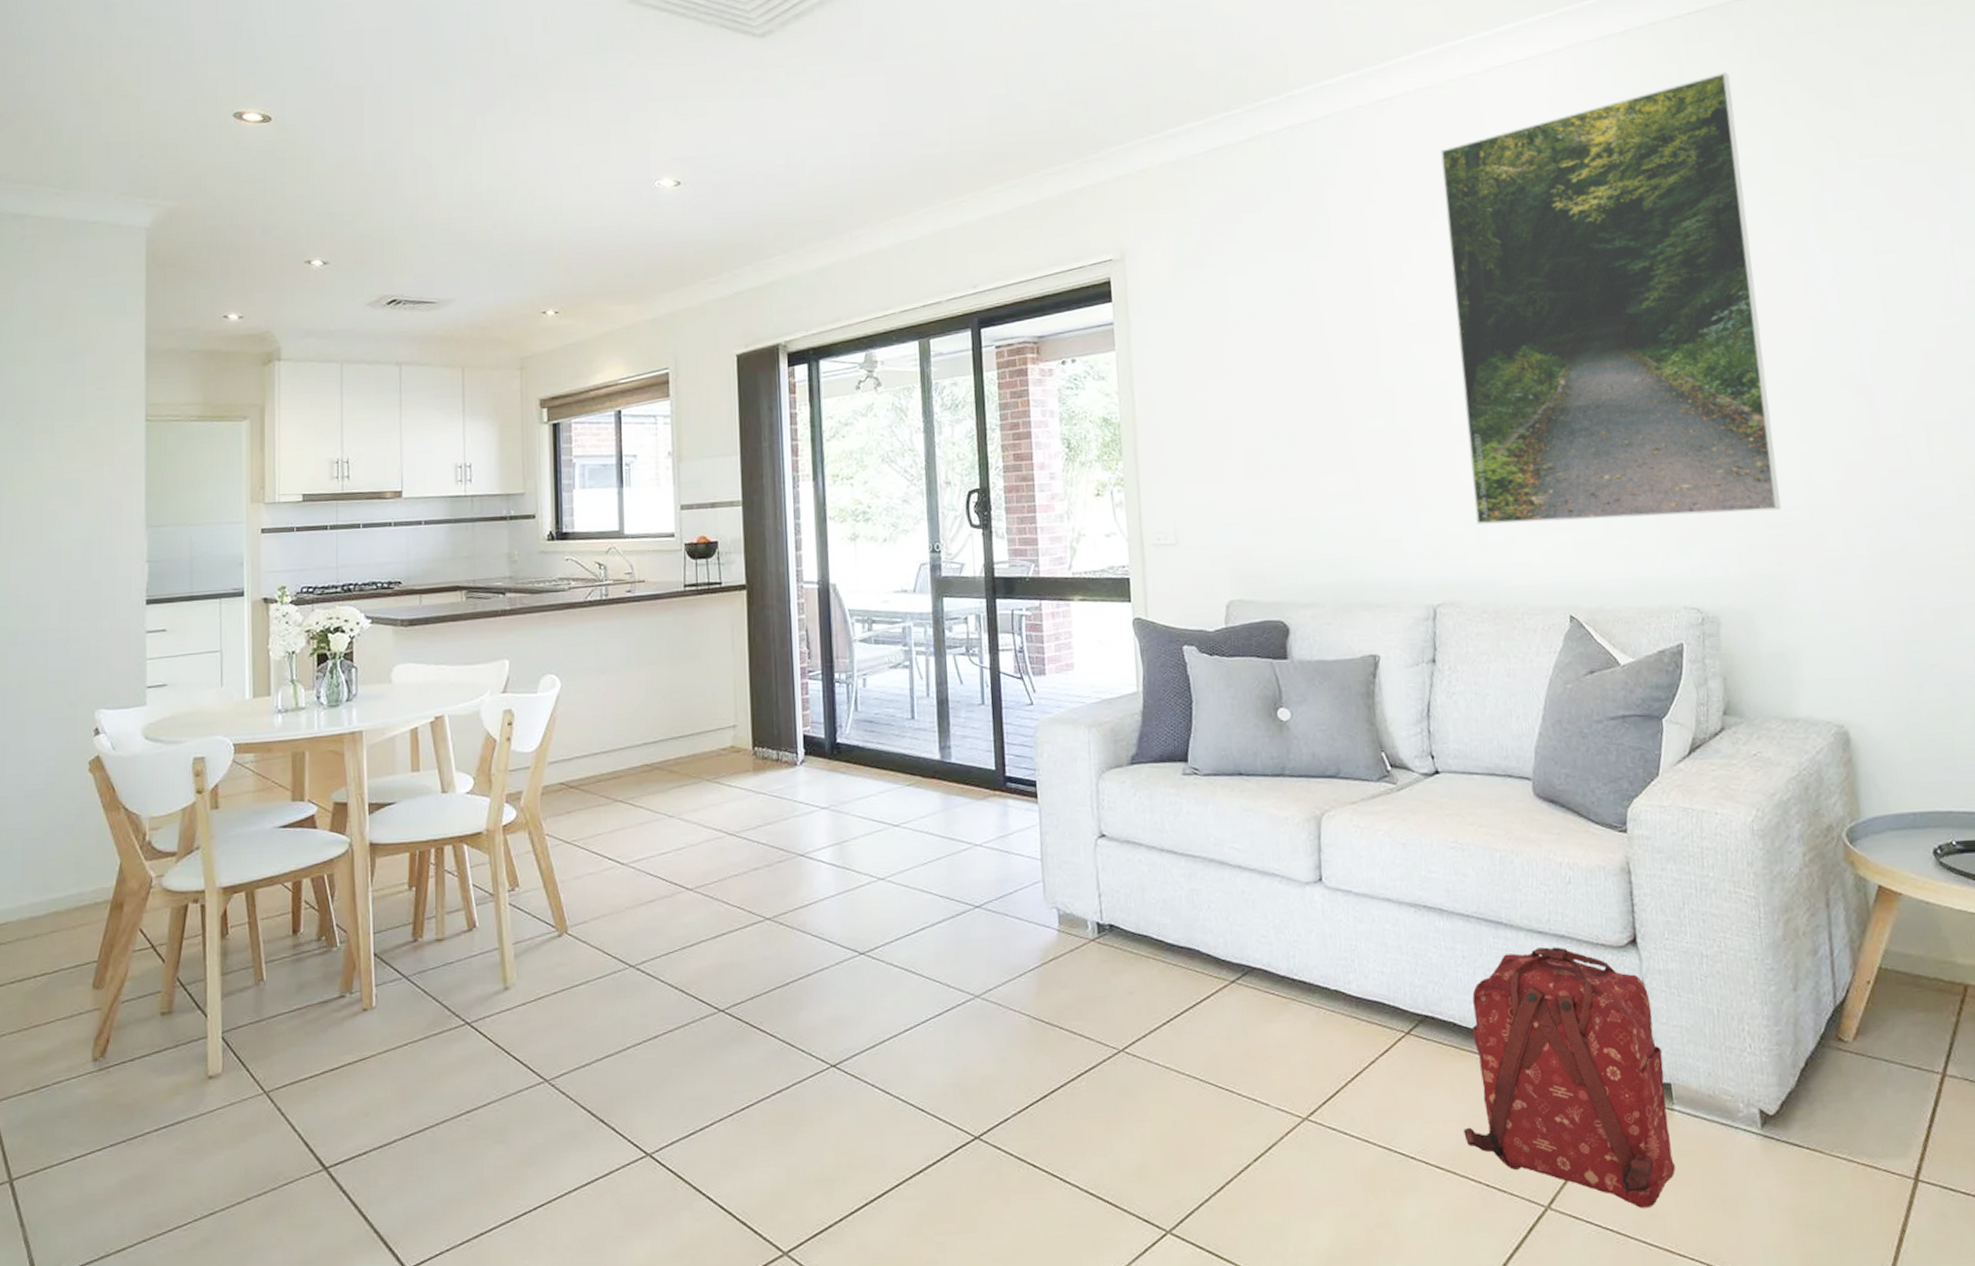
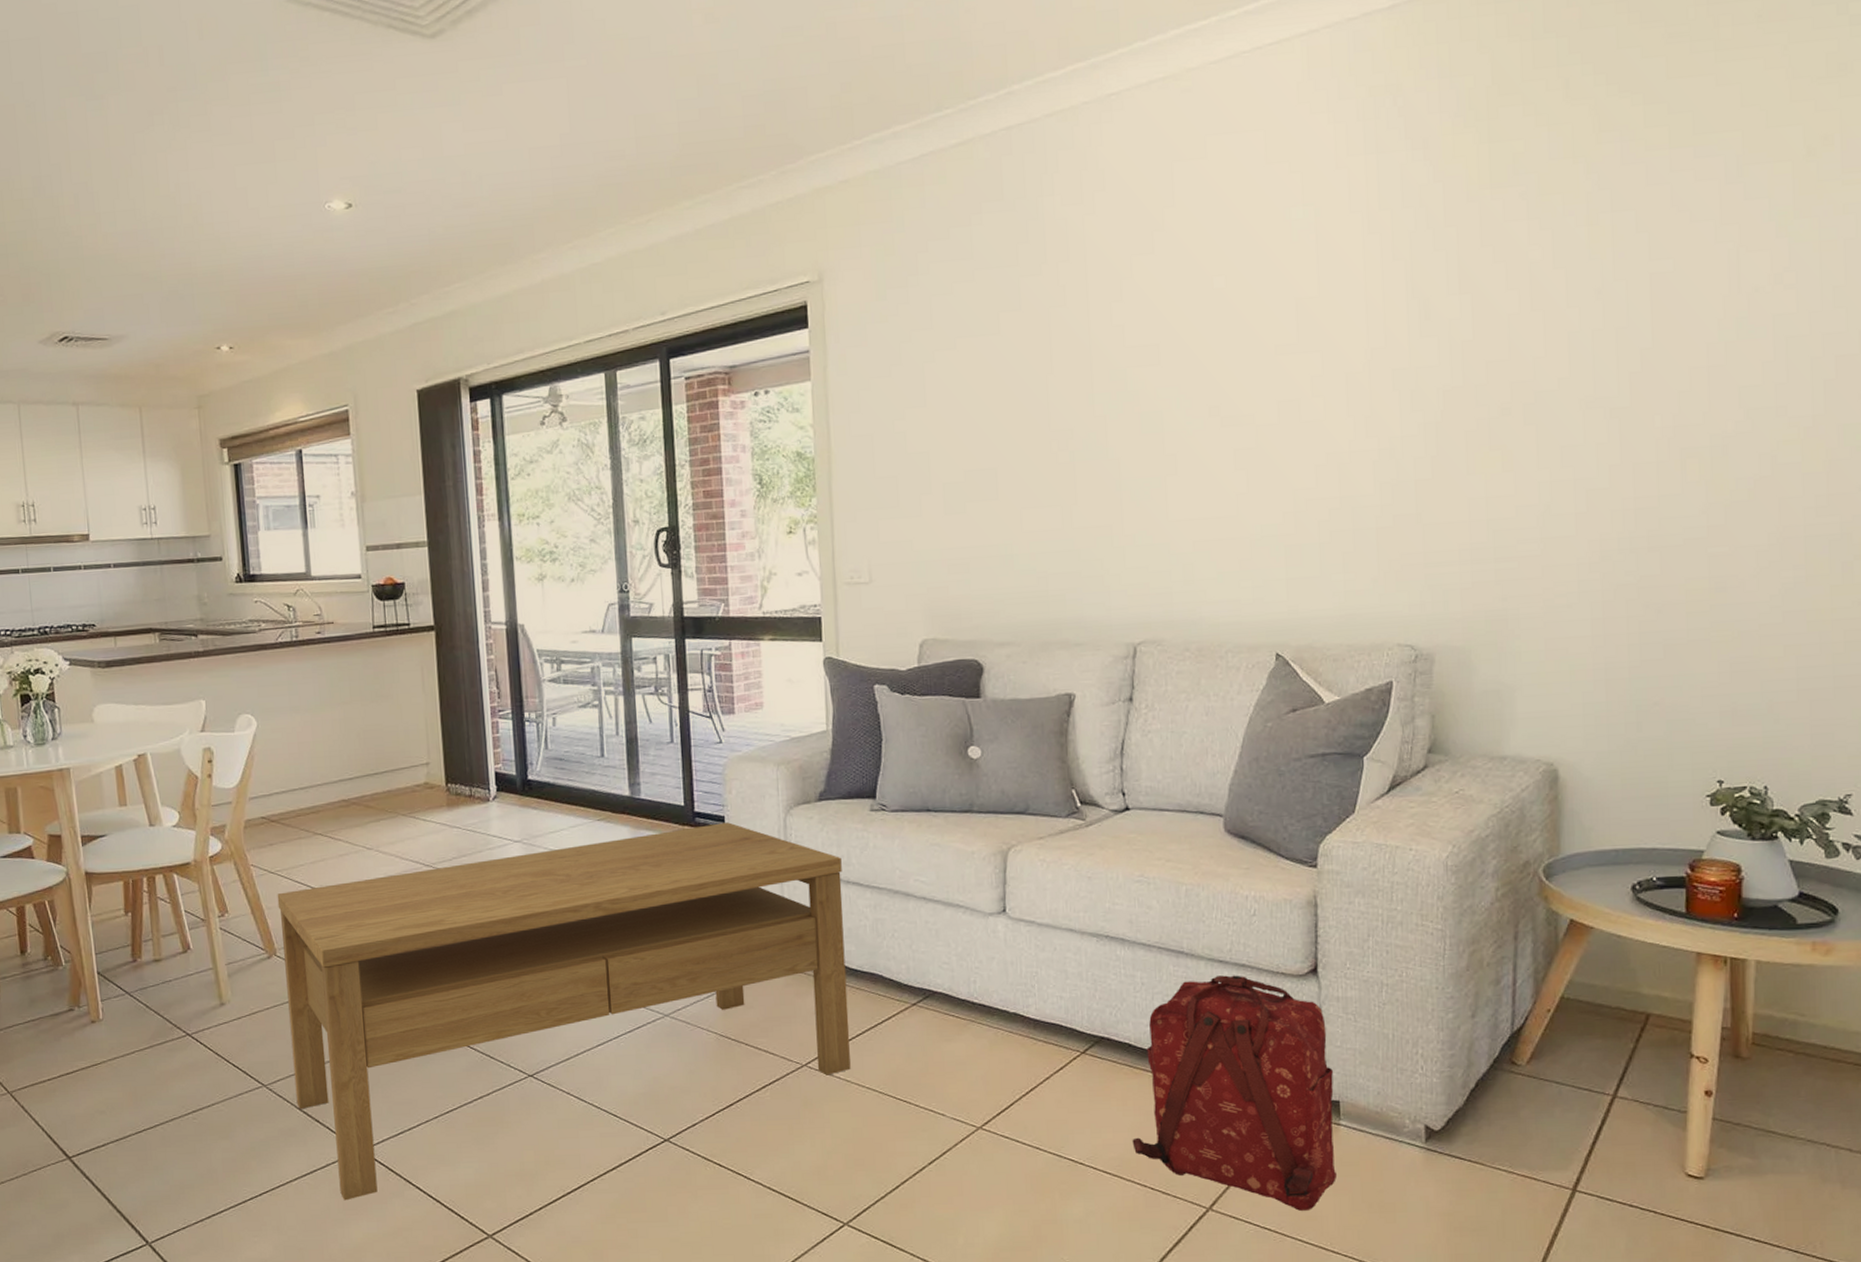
coffee table: none [572,787,1170,1214] -> present [277,822,851,1201]
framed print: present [1440,72,1781,525] -> none [1172,52,1512,561]

